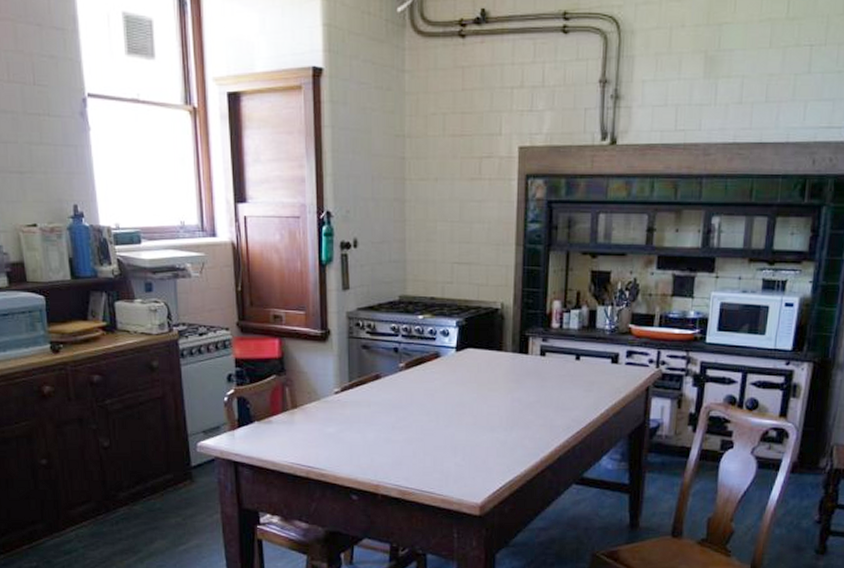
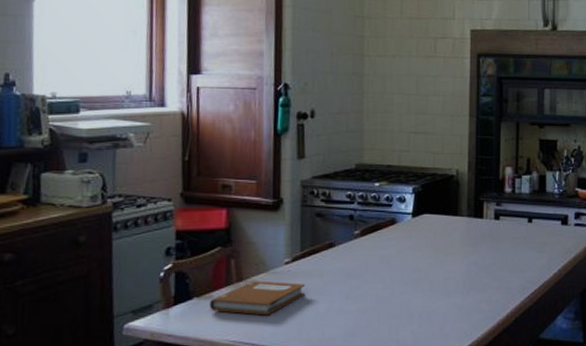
notebook: none [268,408,355,441] -> present [209,280,306,315]

